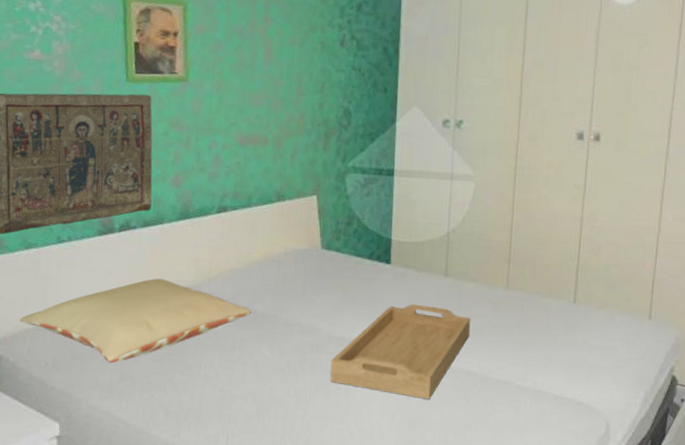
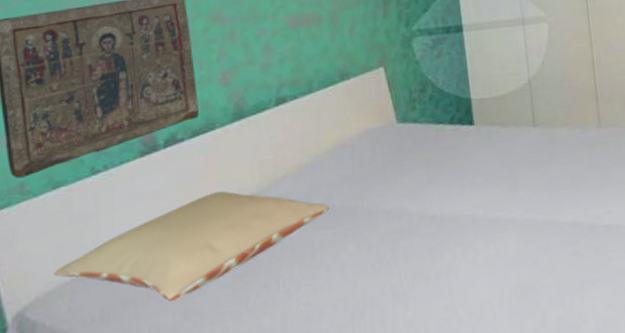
serving tray: present [330,304,471,400] -> none [425,160,570,268]

